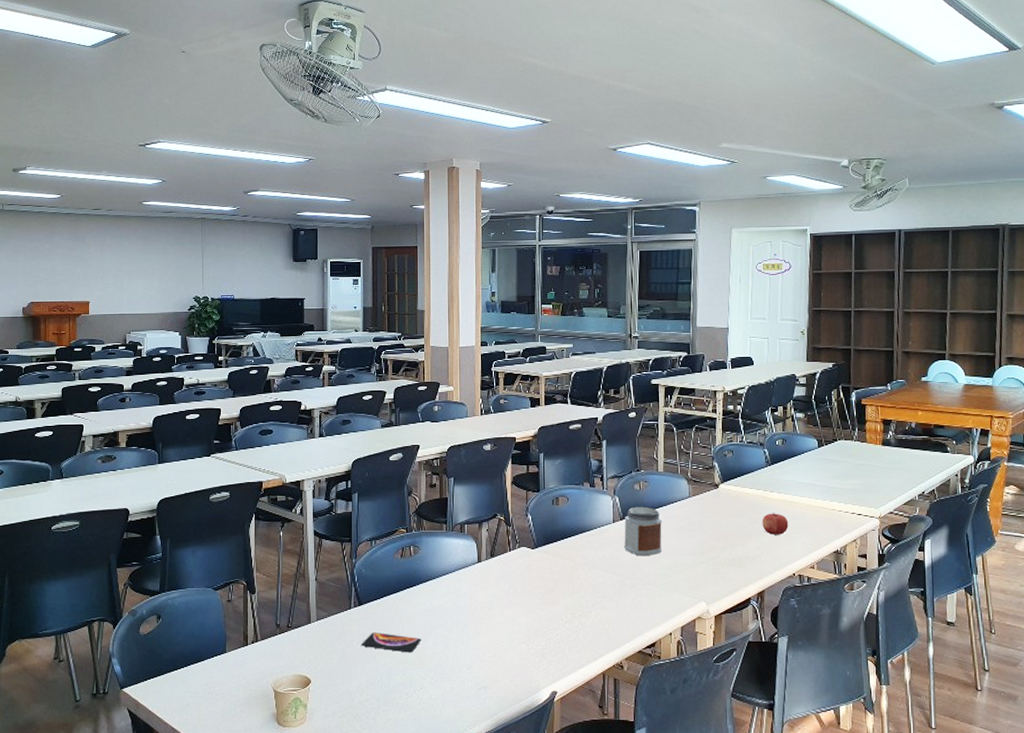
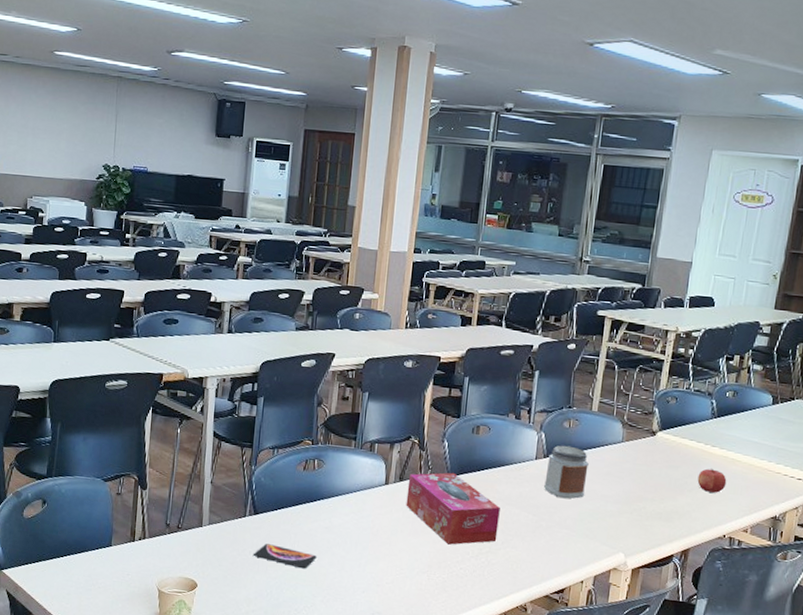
tissue box: none [499,543,587,613] -> present [406,472,500,545]

